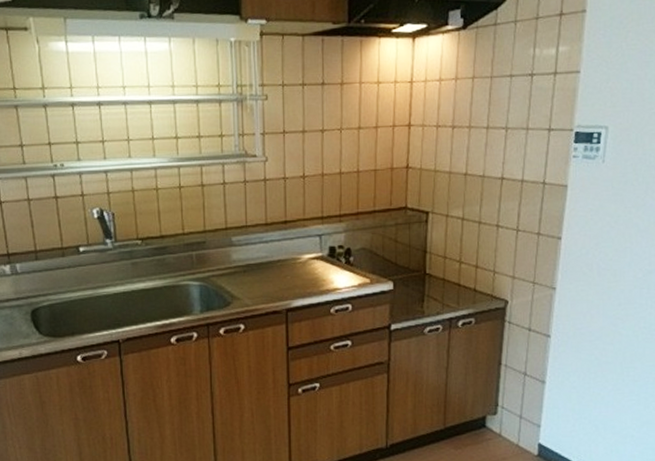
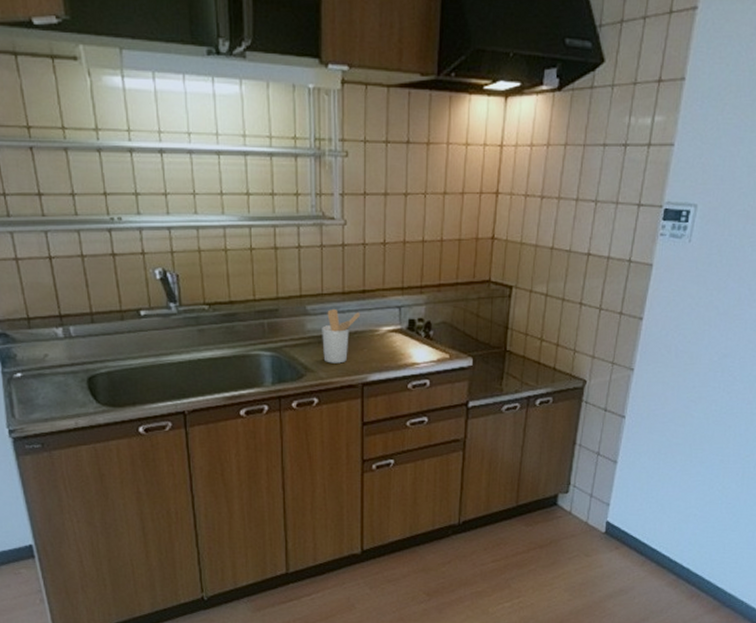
utensil holder: none [247,239,284,291] -> present [322,308,361,364]

